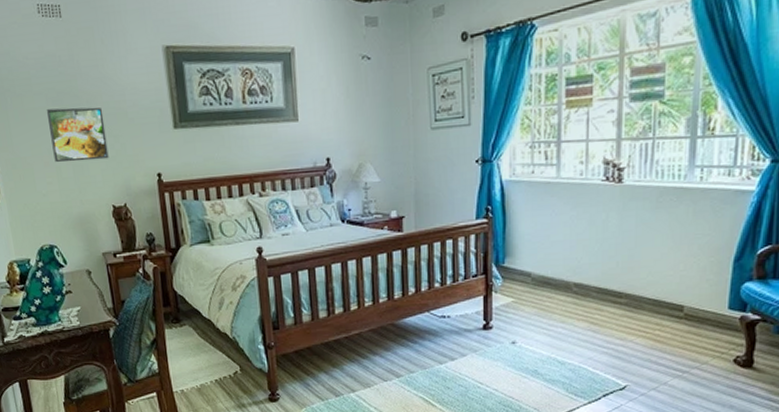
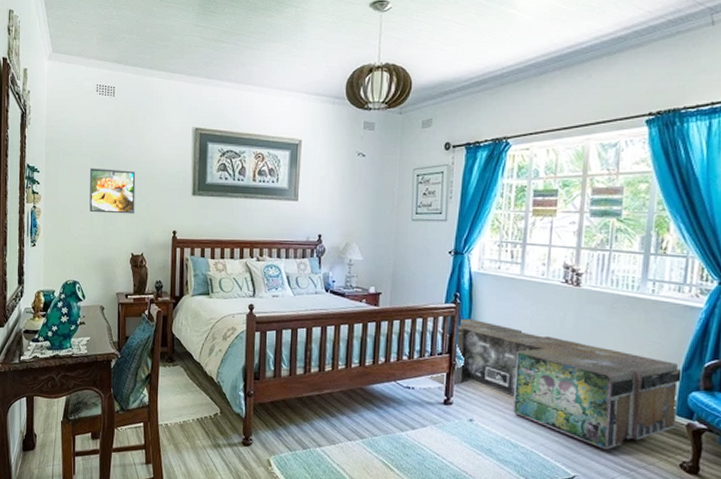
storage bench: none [462,232,735,355] -> present [426,316,683,450]

